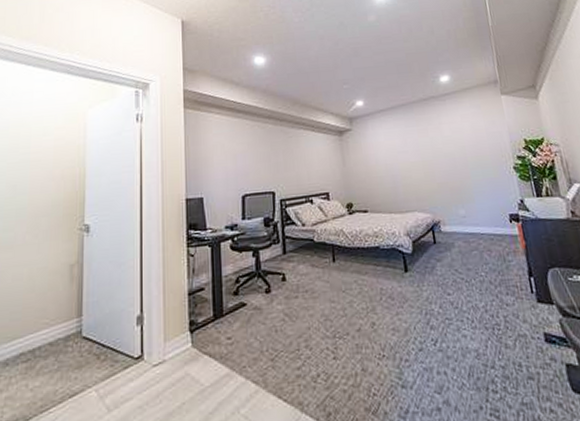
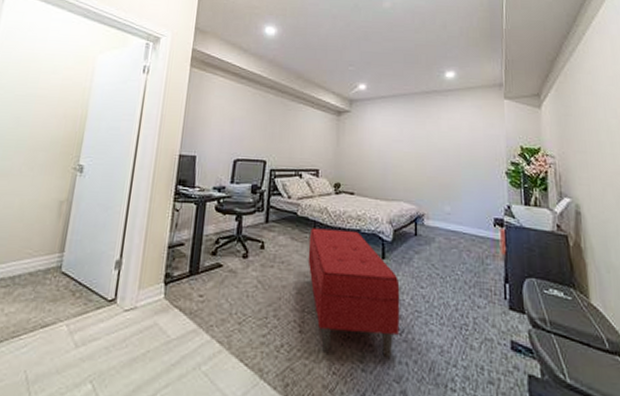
bench: none [329,248,434,377] -> present [307,228,400,358]

